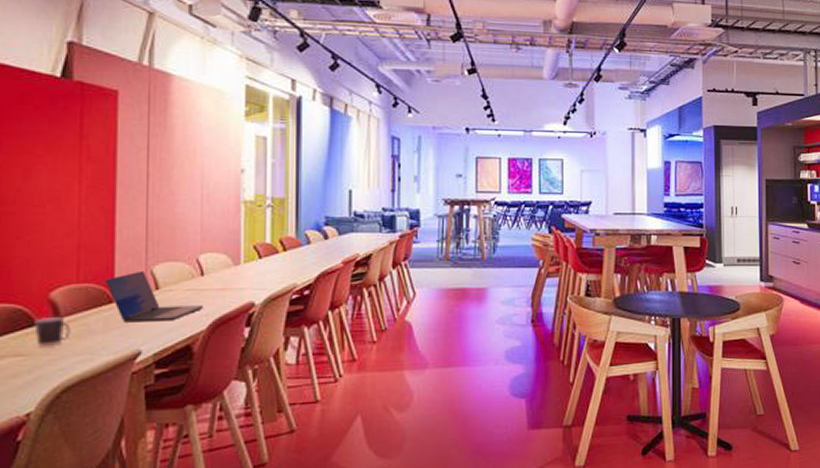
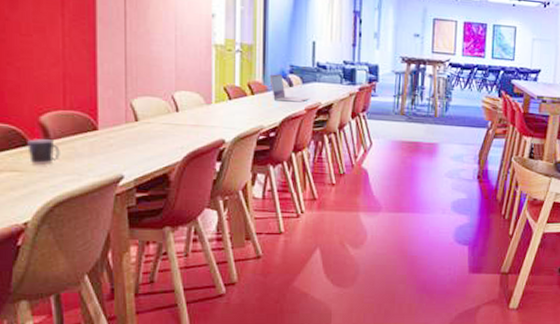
laptop: present [104,270,204,323] -> none [88,102,179,151]
laptop: none [303,227,347,256] -> present [269,74,310,103]

